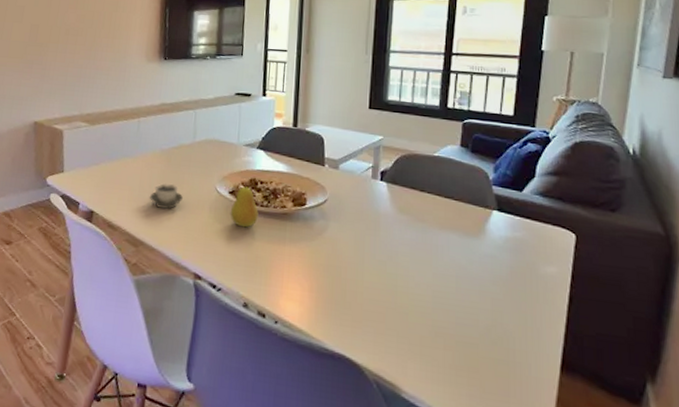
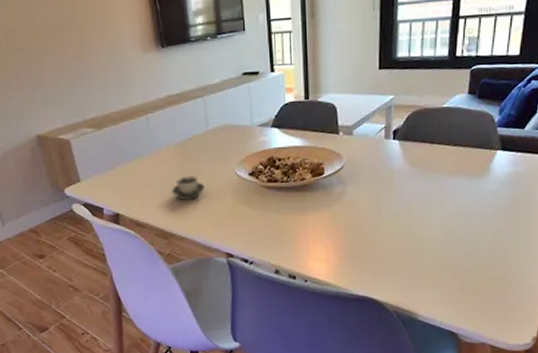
fruit: present [231,181,259,228] -> none [253,161,280,205]

